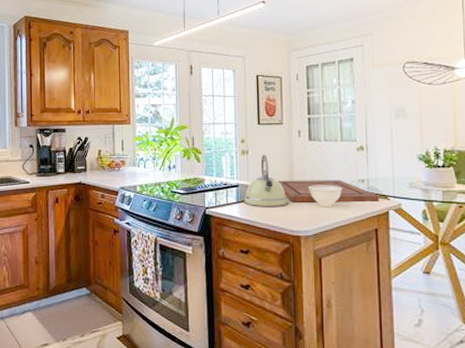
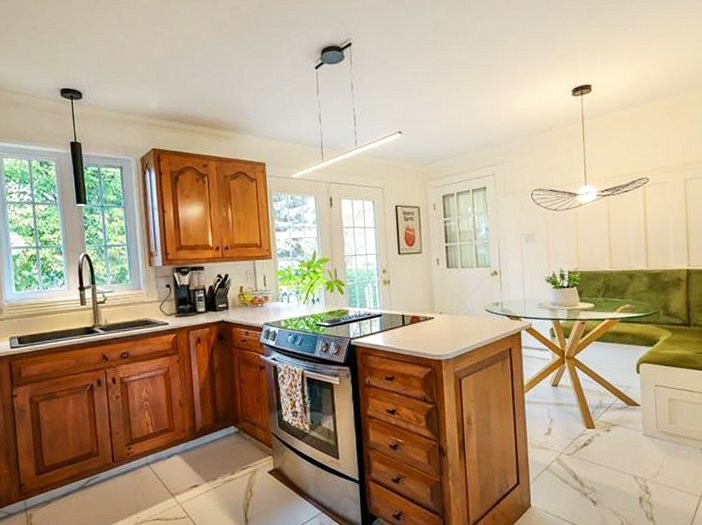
kettle: present [244,154,288,208] -> none [387,283,430,335]
cutting board: present [277,180,380,203] -> none [419,304,513,328]
bowl: present [307,185,343,208] -> none [447,309,480,332]

